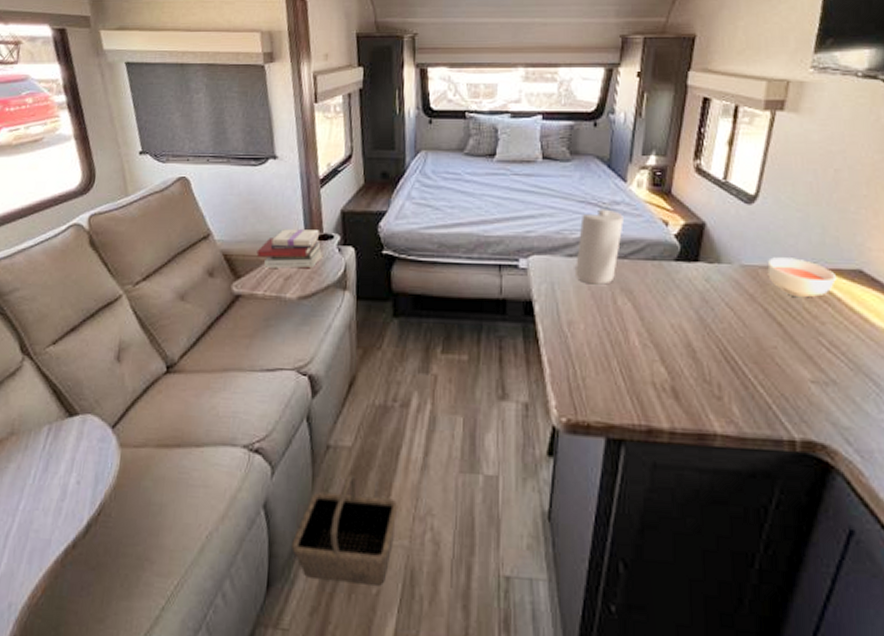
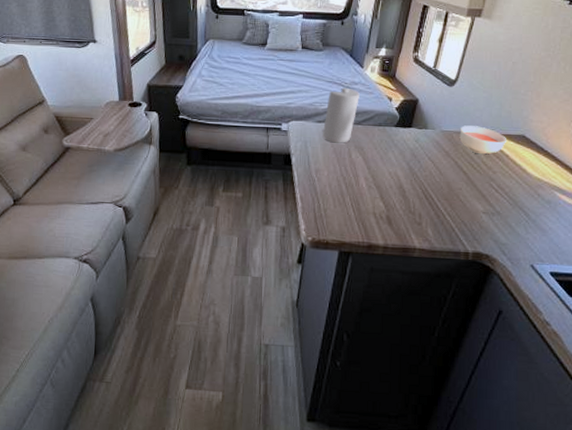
books: present [256,229,323,269] -> none [81,98,134,129]
basket: present [291,474,398,586] -> none [112,277,190,352]

